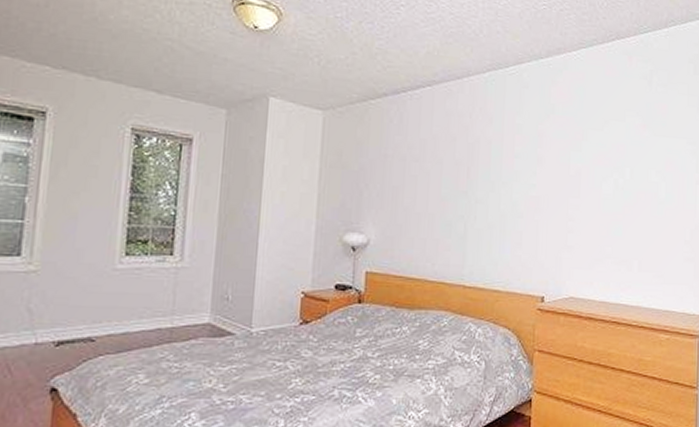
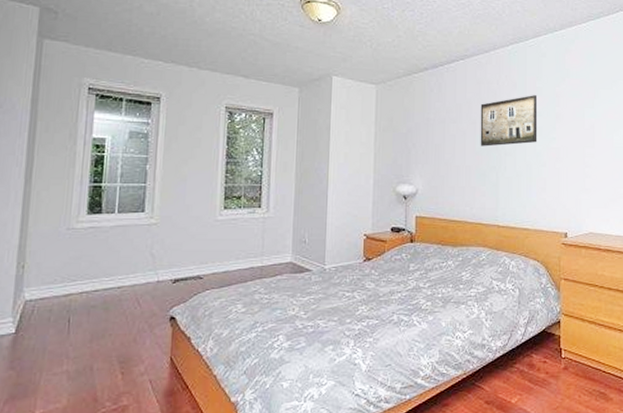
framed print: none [446,132,517,192] -> present [480,95,538,147]

